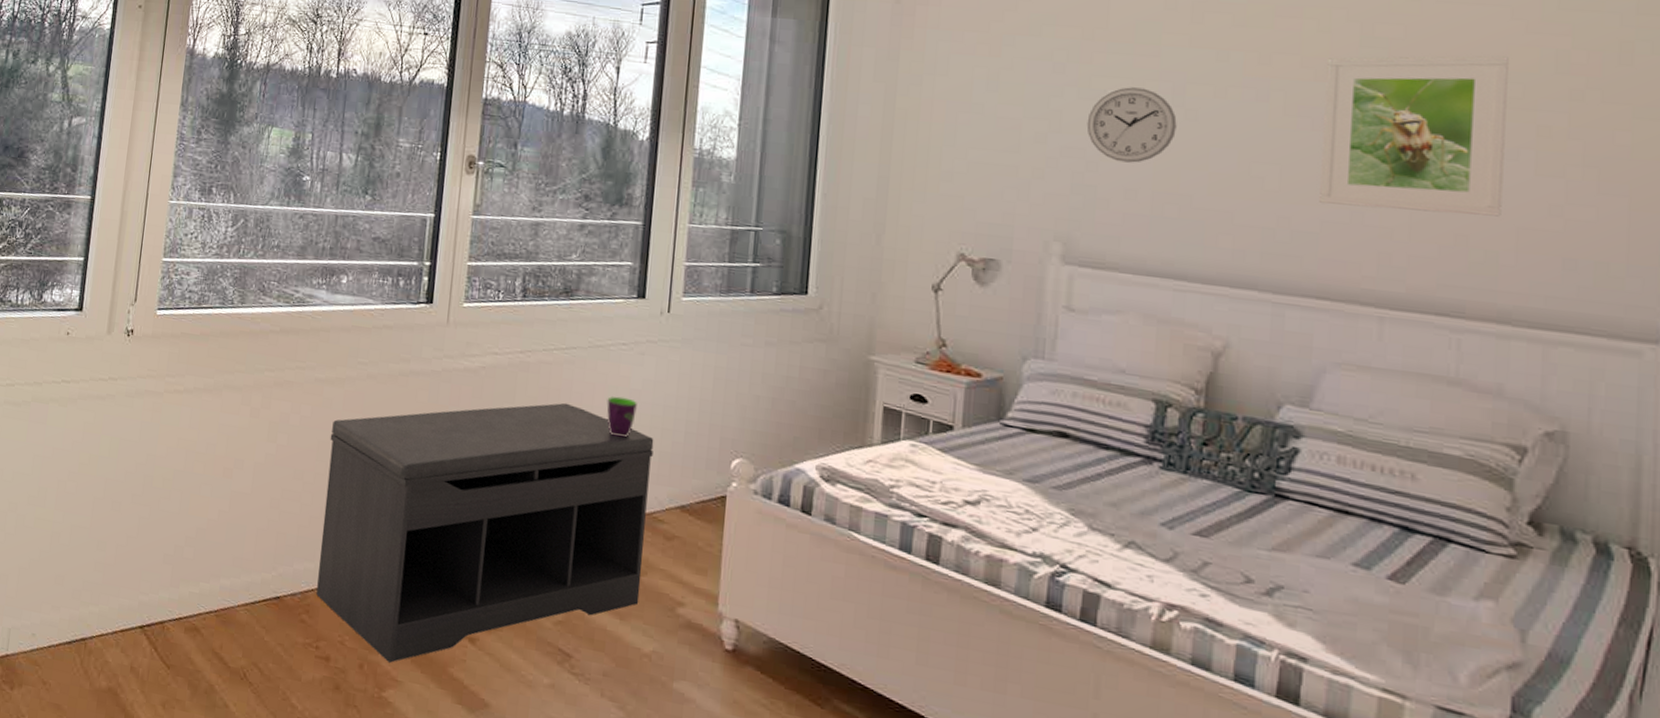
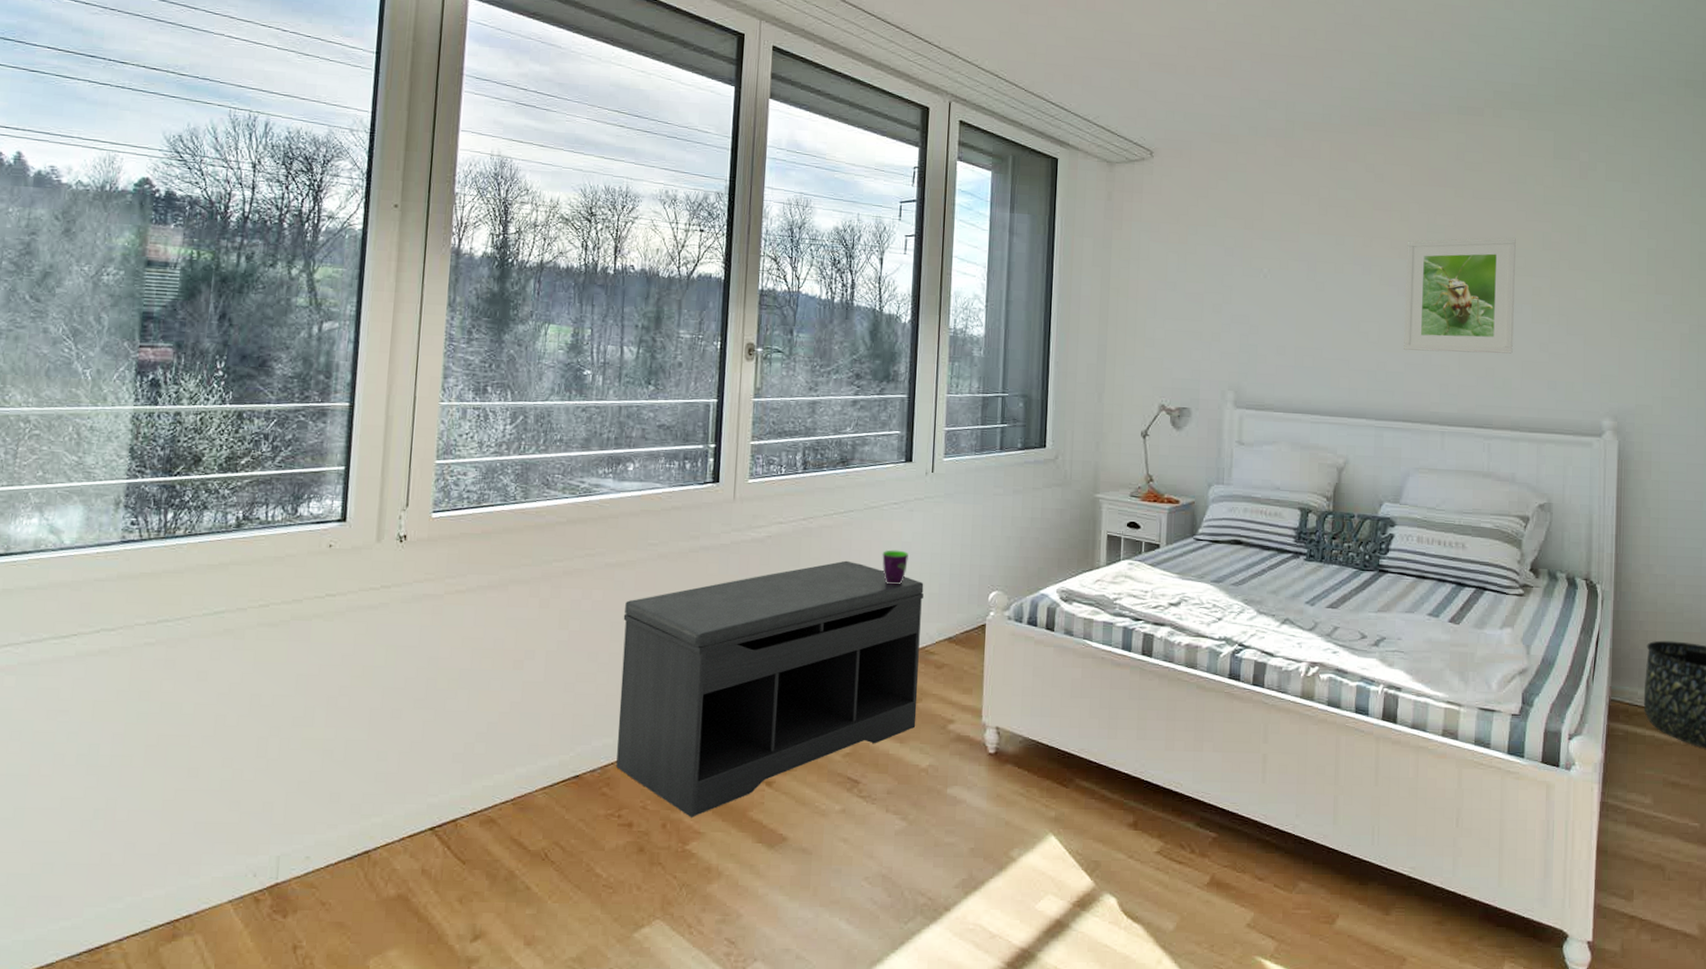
wall clock: present [1086,87,1177,163] -> none [1249,266,1311,326]

